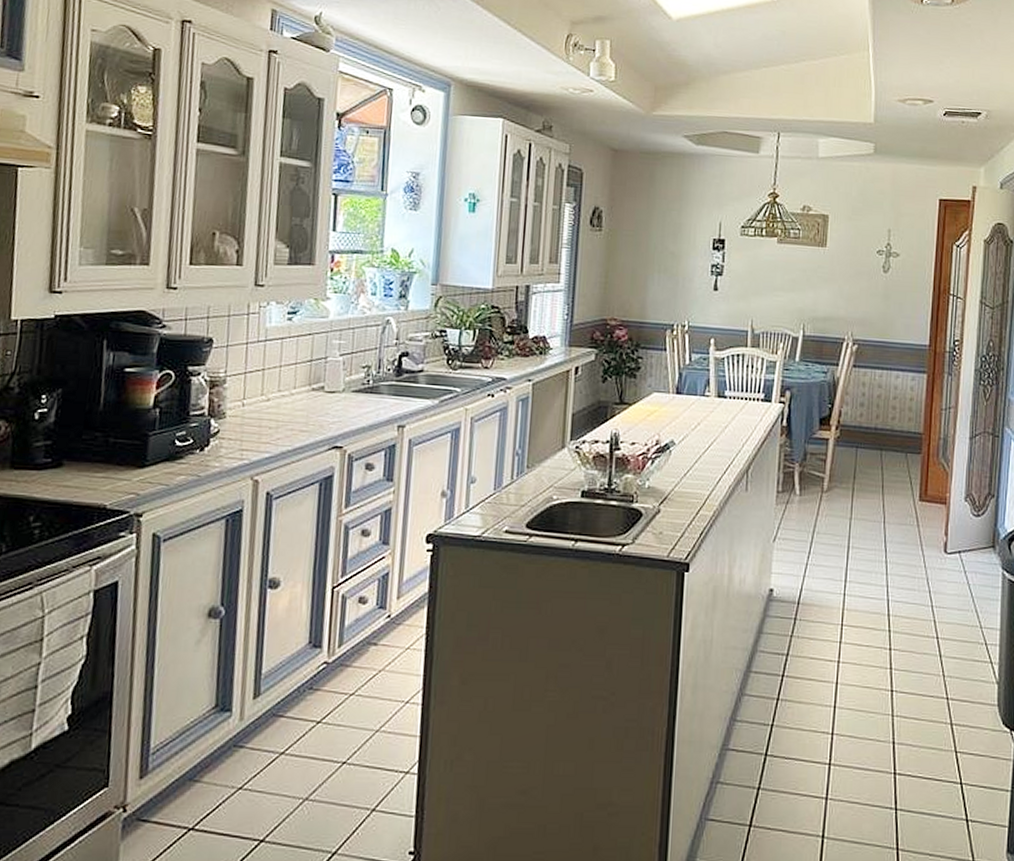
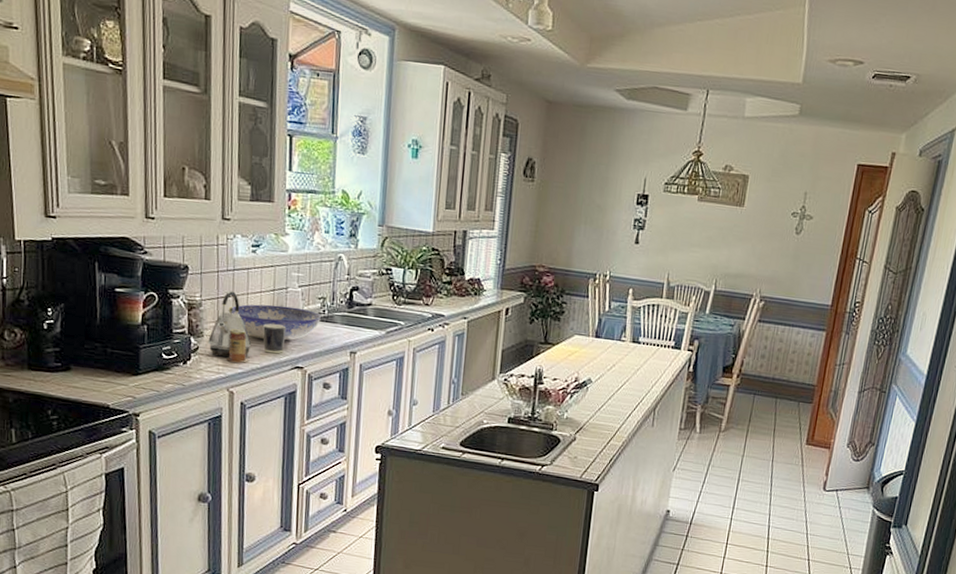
kettle: none [231,364,283,441] -> present [208,291,252,358]
canister: none [252,407,278,446] -> present [226,328,248,363]
ceramic bowl: none [255,377,366,417] -> present [227,304,322,341]
mug: none [295,399,324,433] -> present [262,323,287,354]

